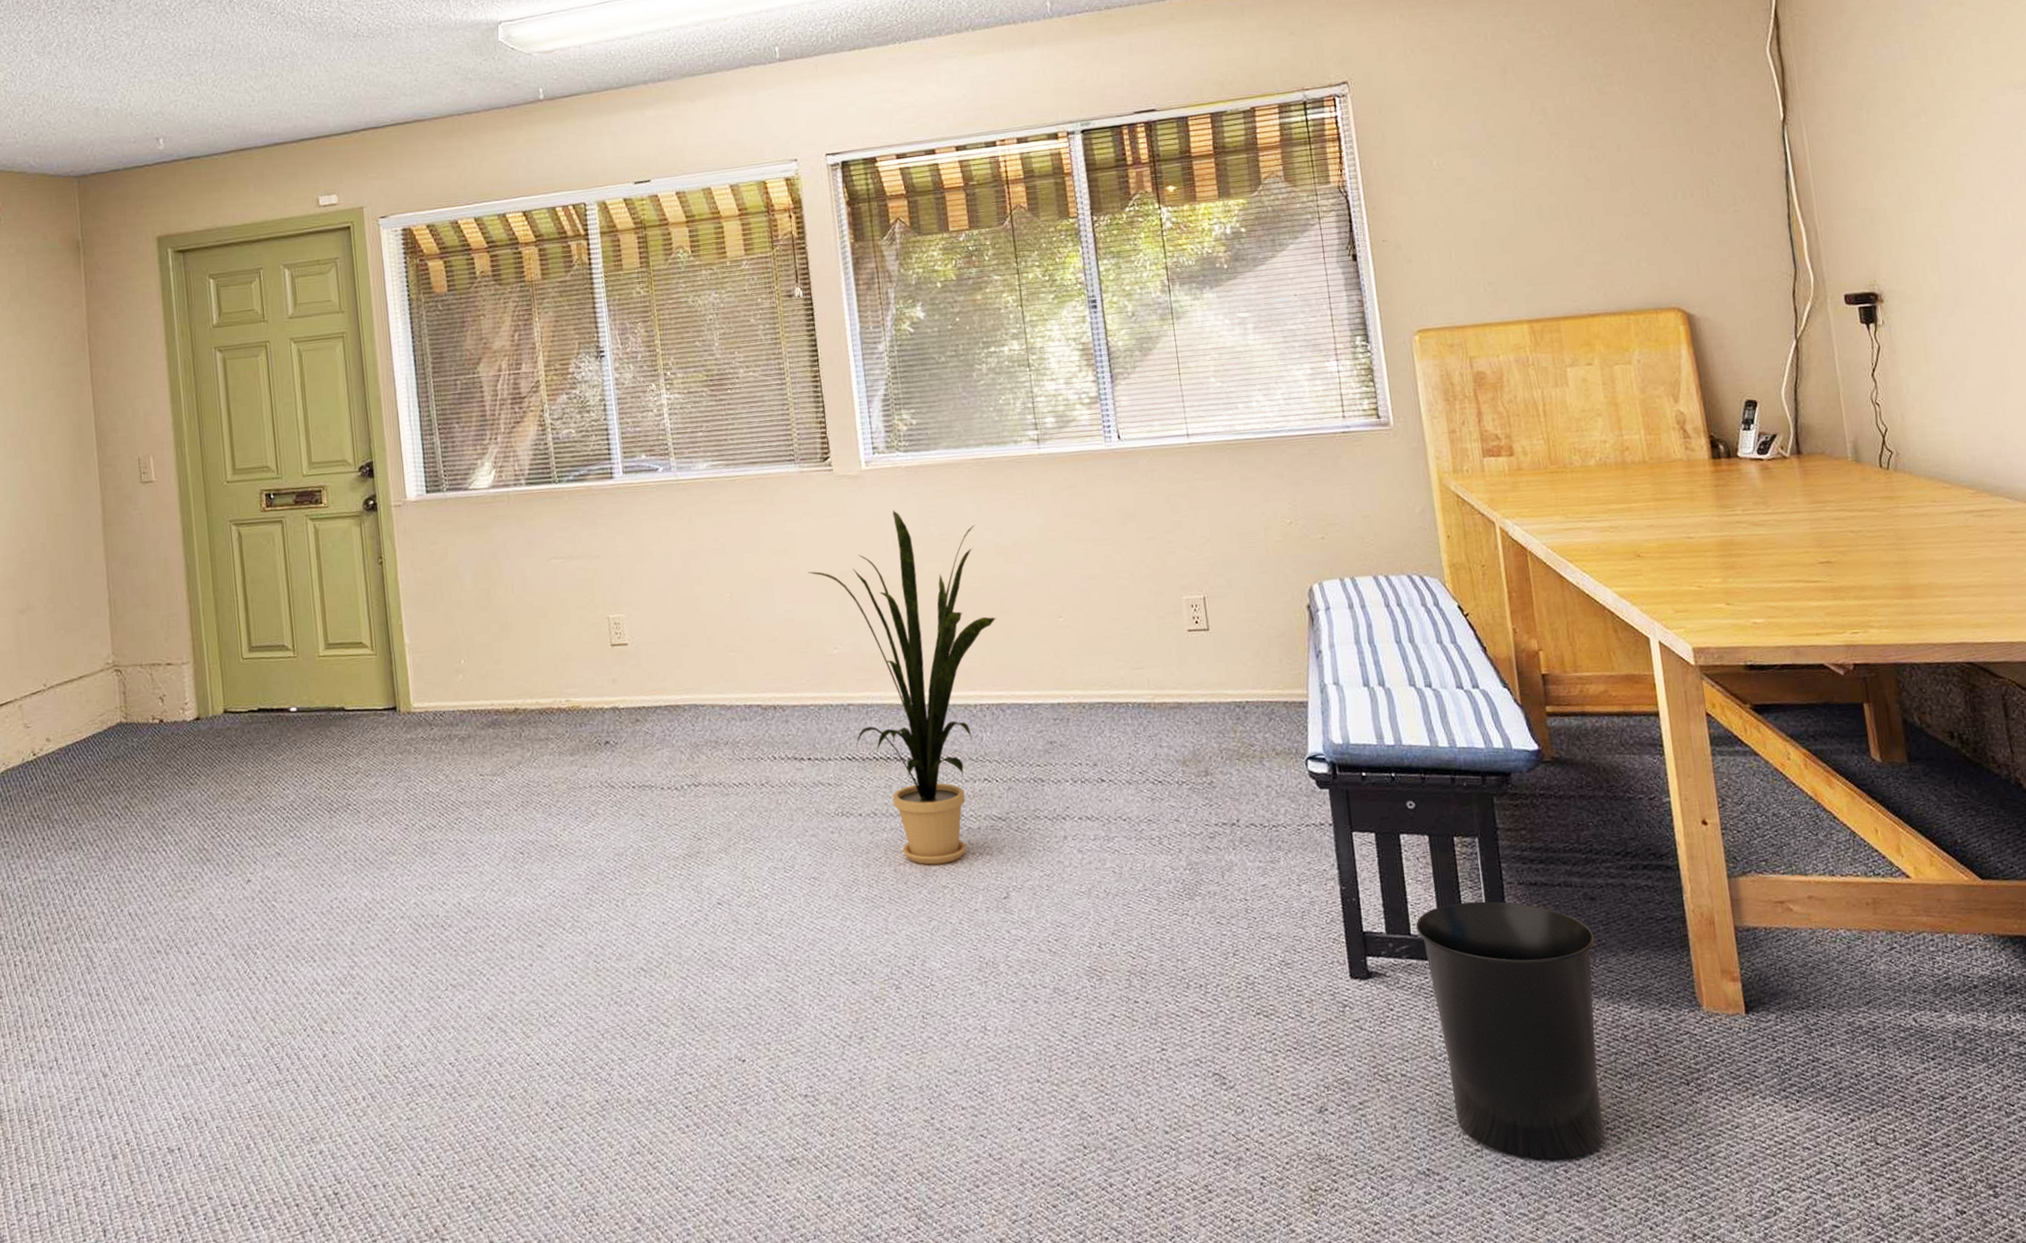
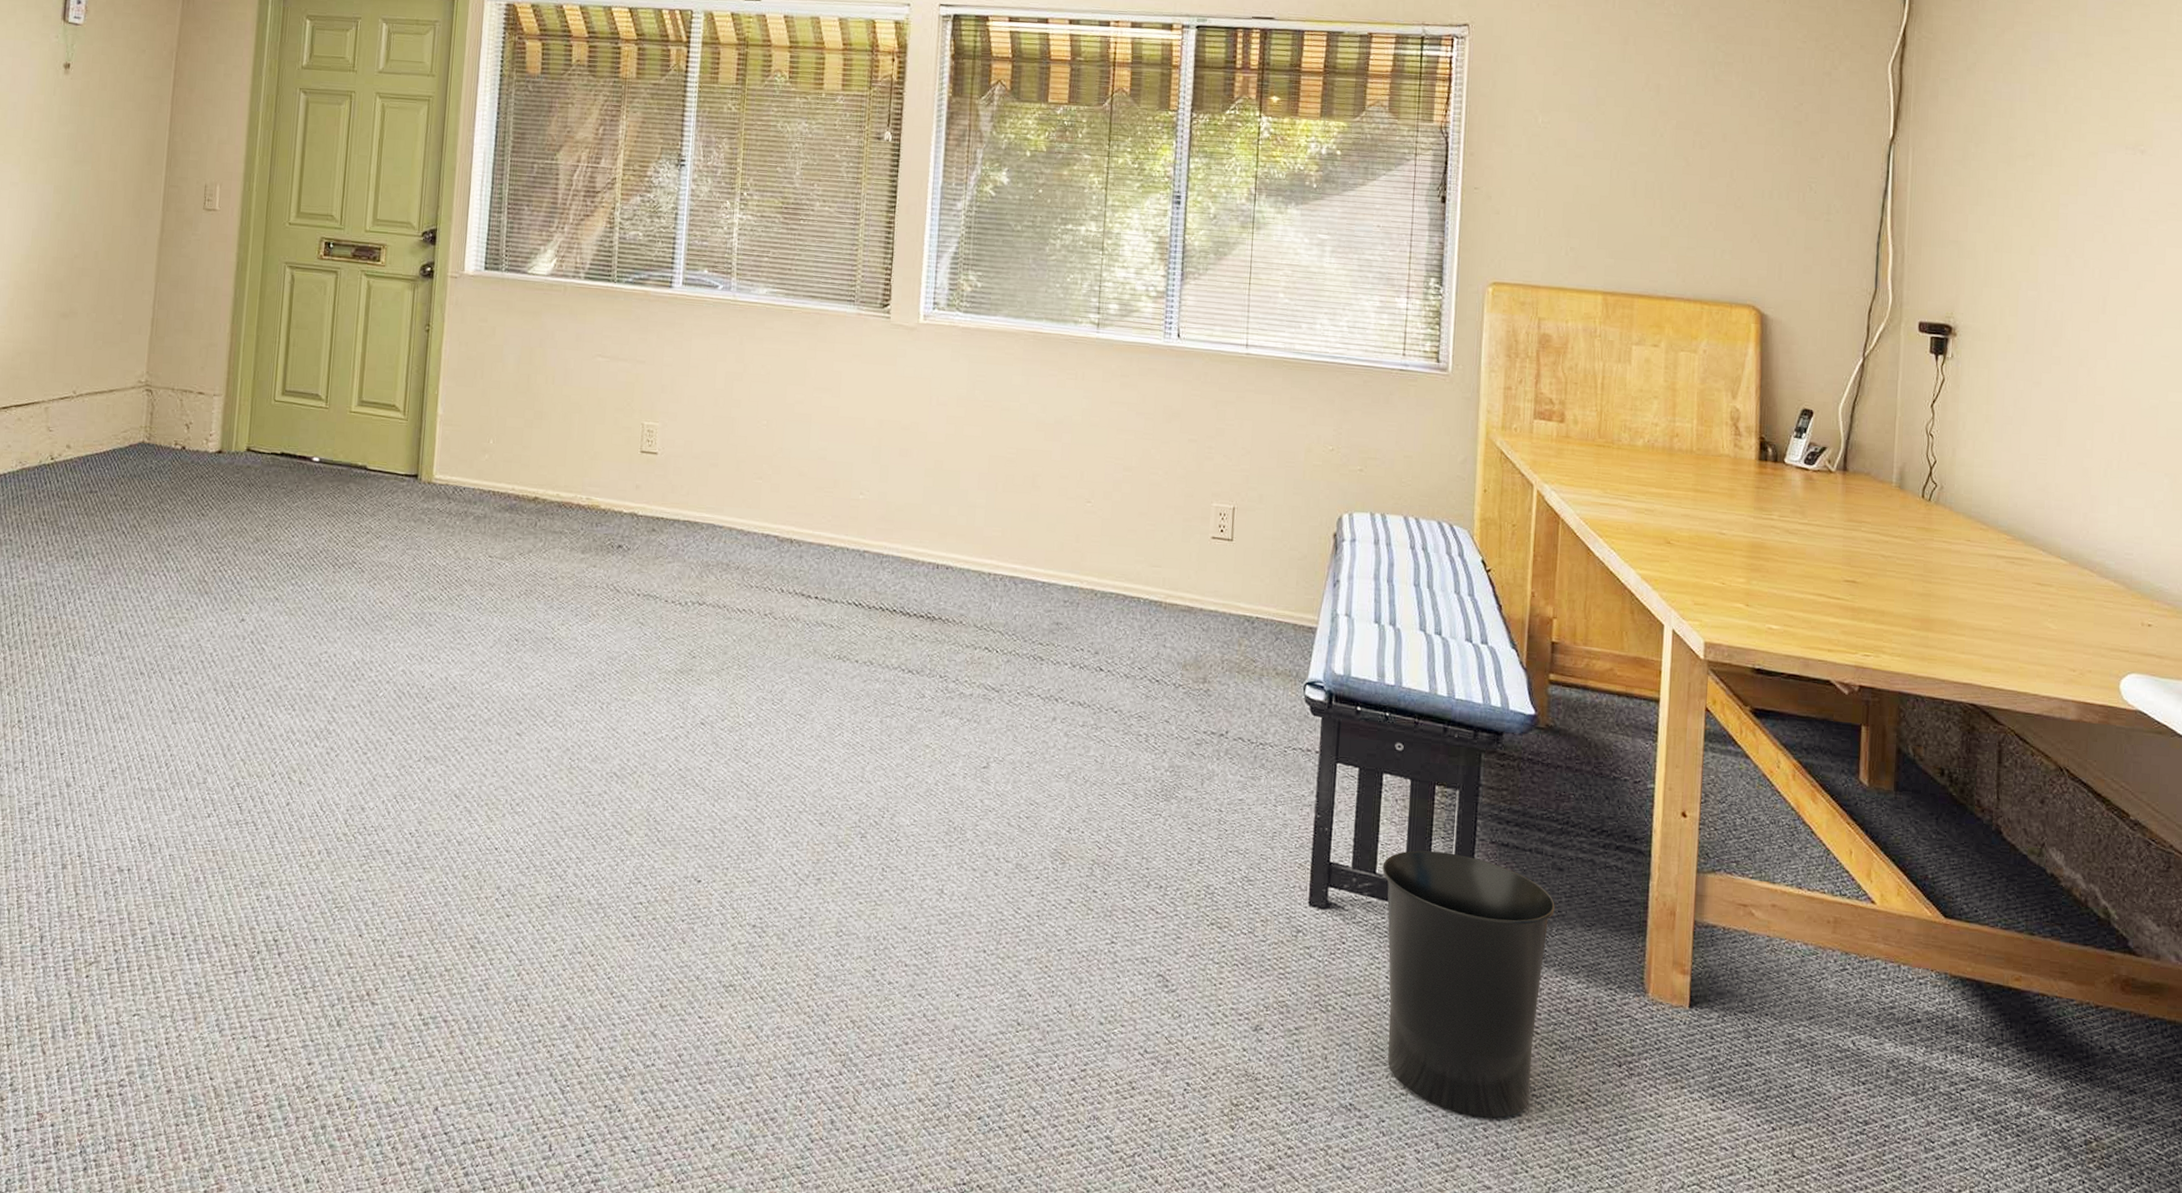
house plant: present [808,510,997,865] -> none [848,368,1026,724]

